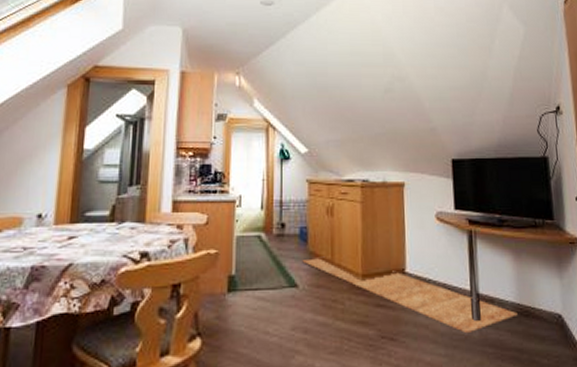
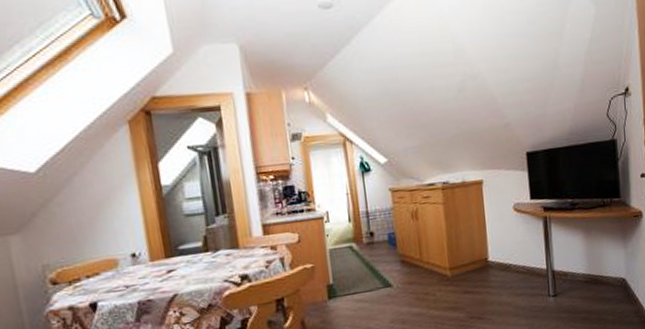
rug: present [302,256,518,334] -> none [393,257,588,305]

